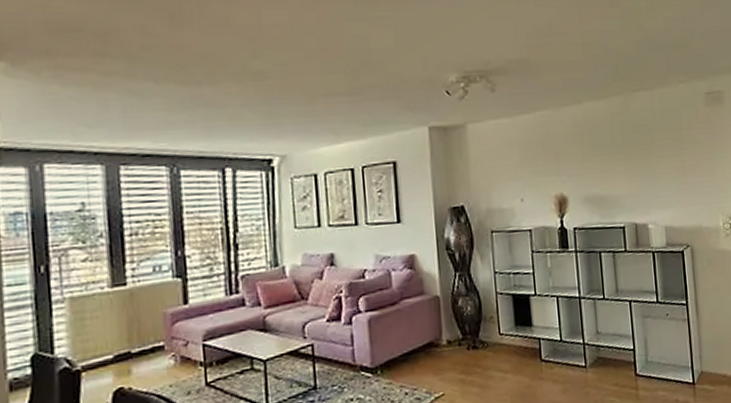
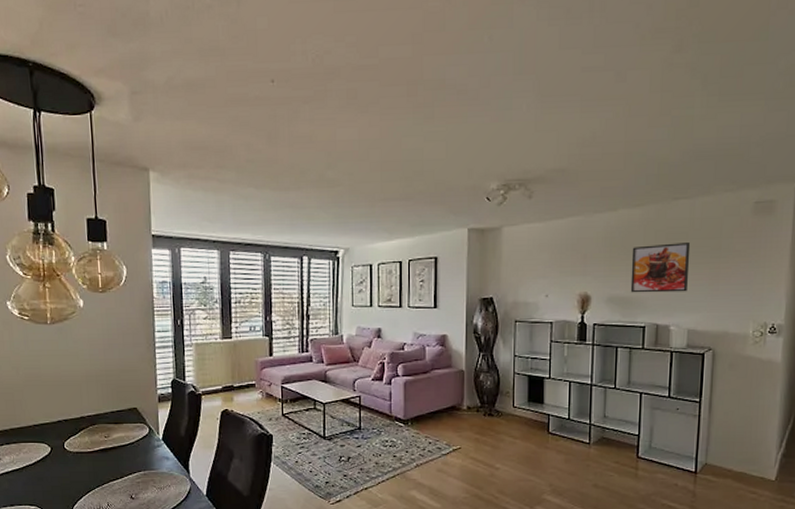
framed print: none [601,135,659,192] -> present [630,243,691,293]

